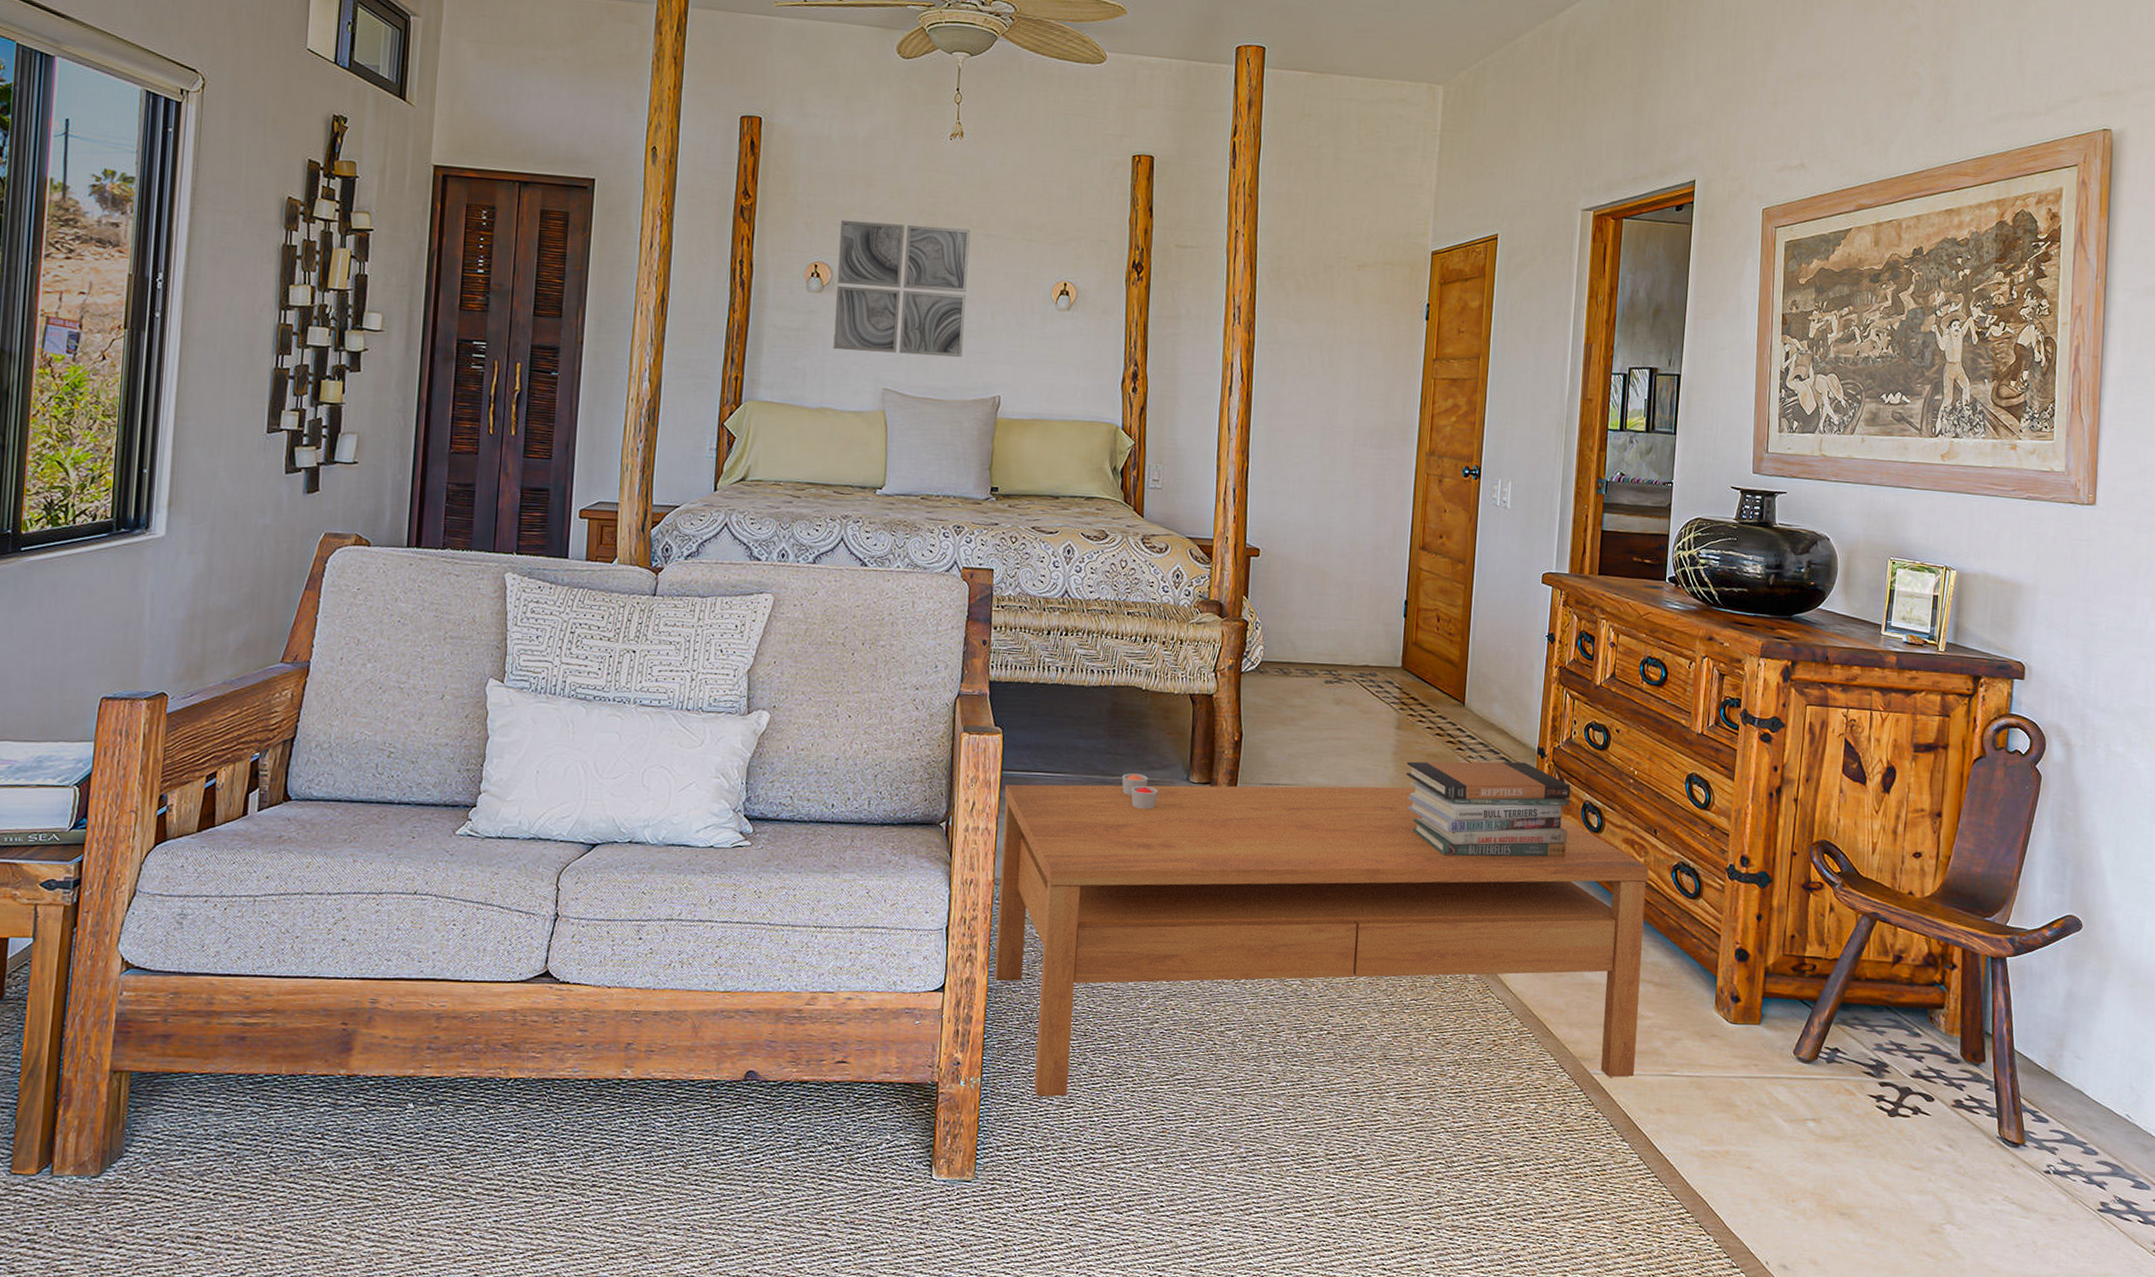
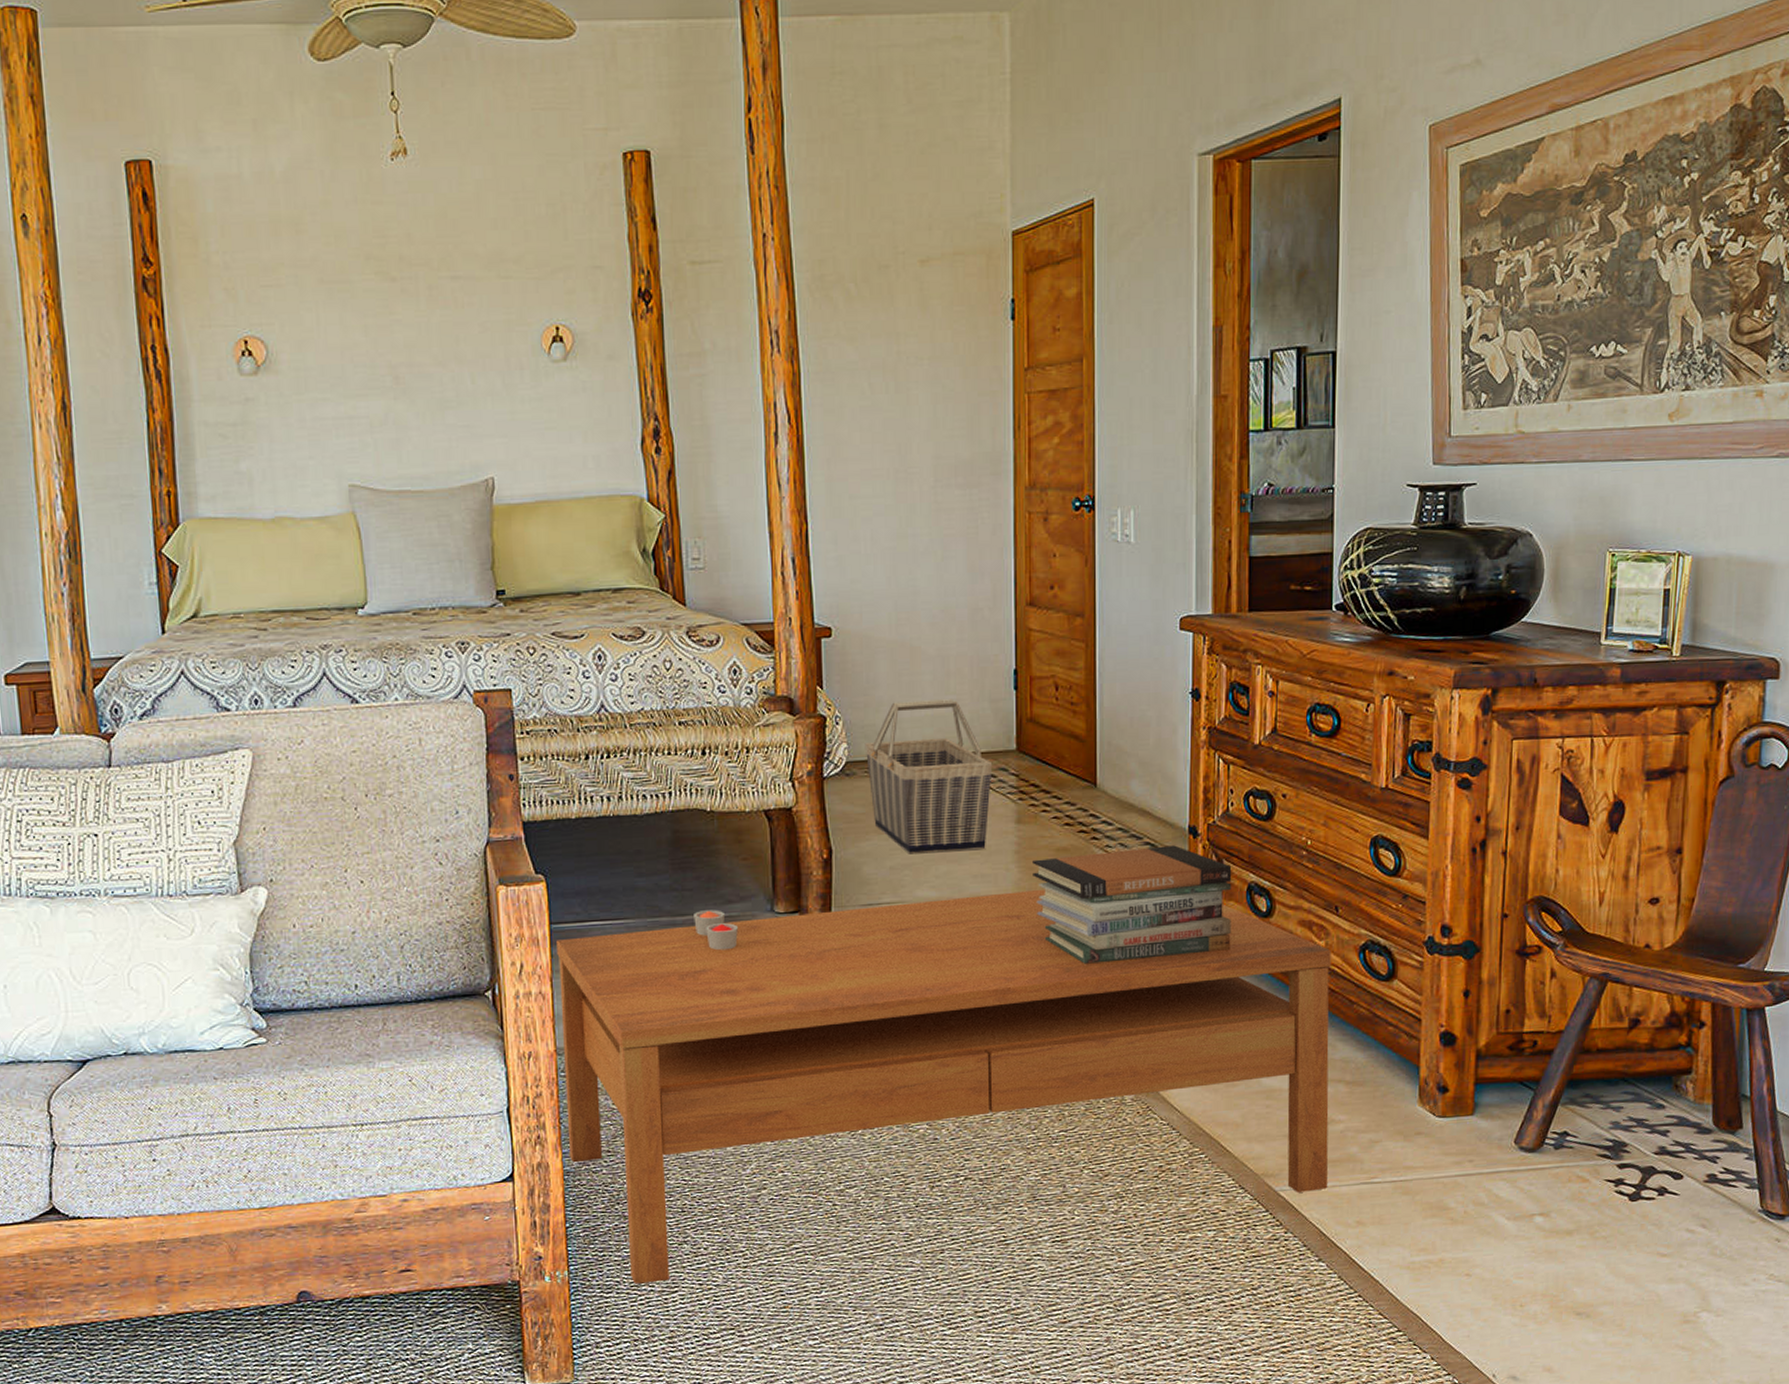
wall art: present [833,219,971,358] -> none [269,273,441,444]
basket: none [1277,616,1381,748] -> present [864,699,993,855]

